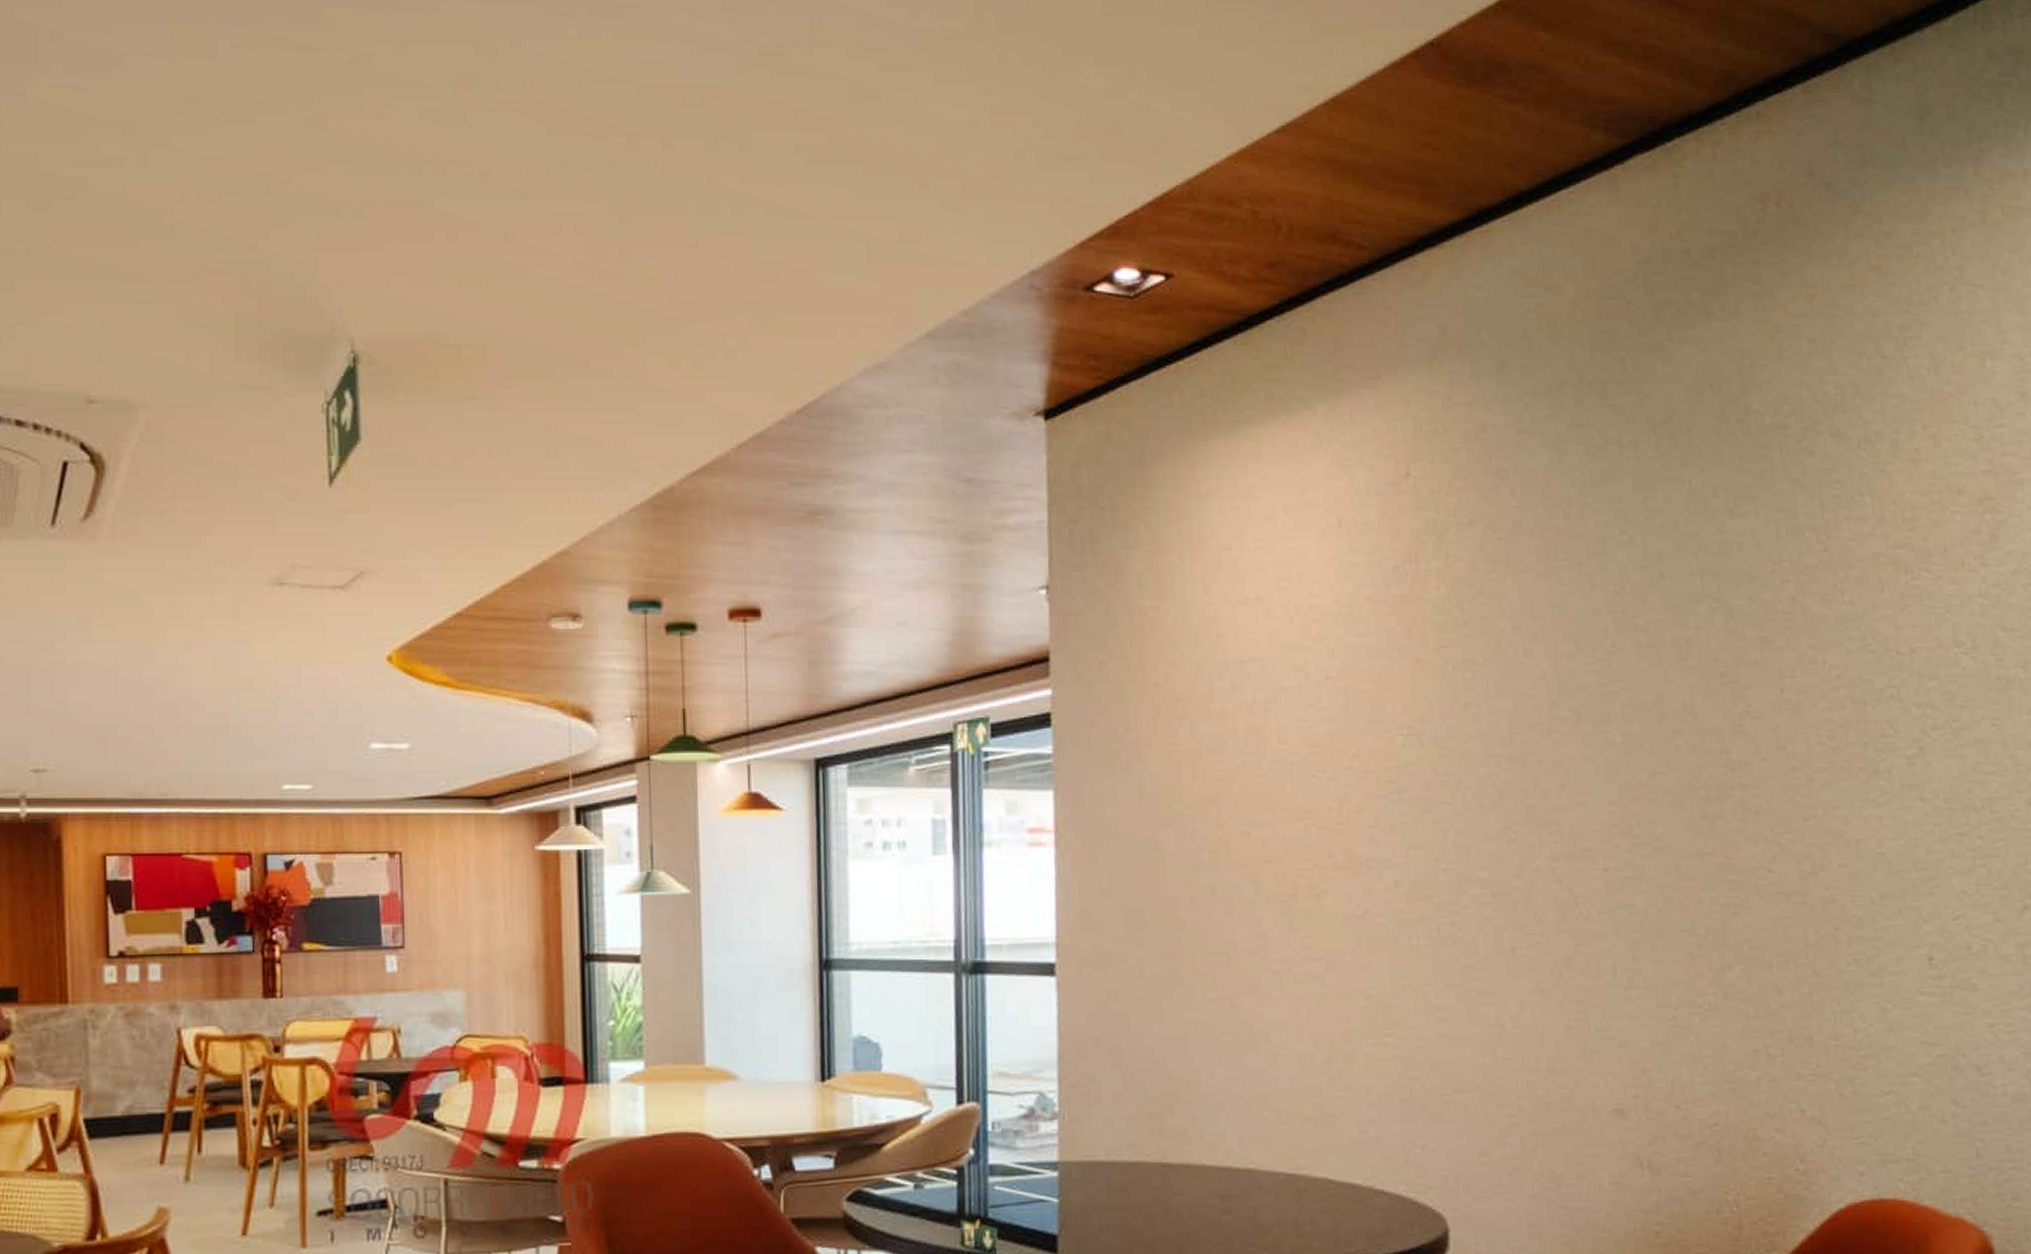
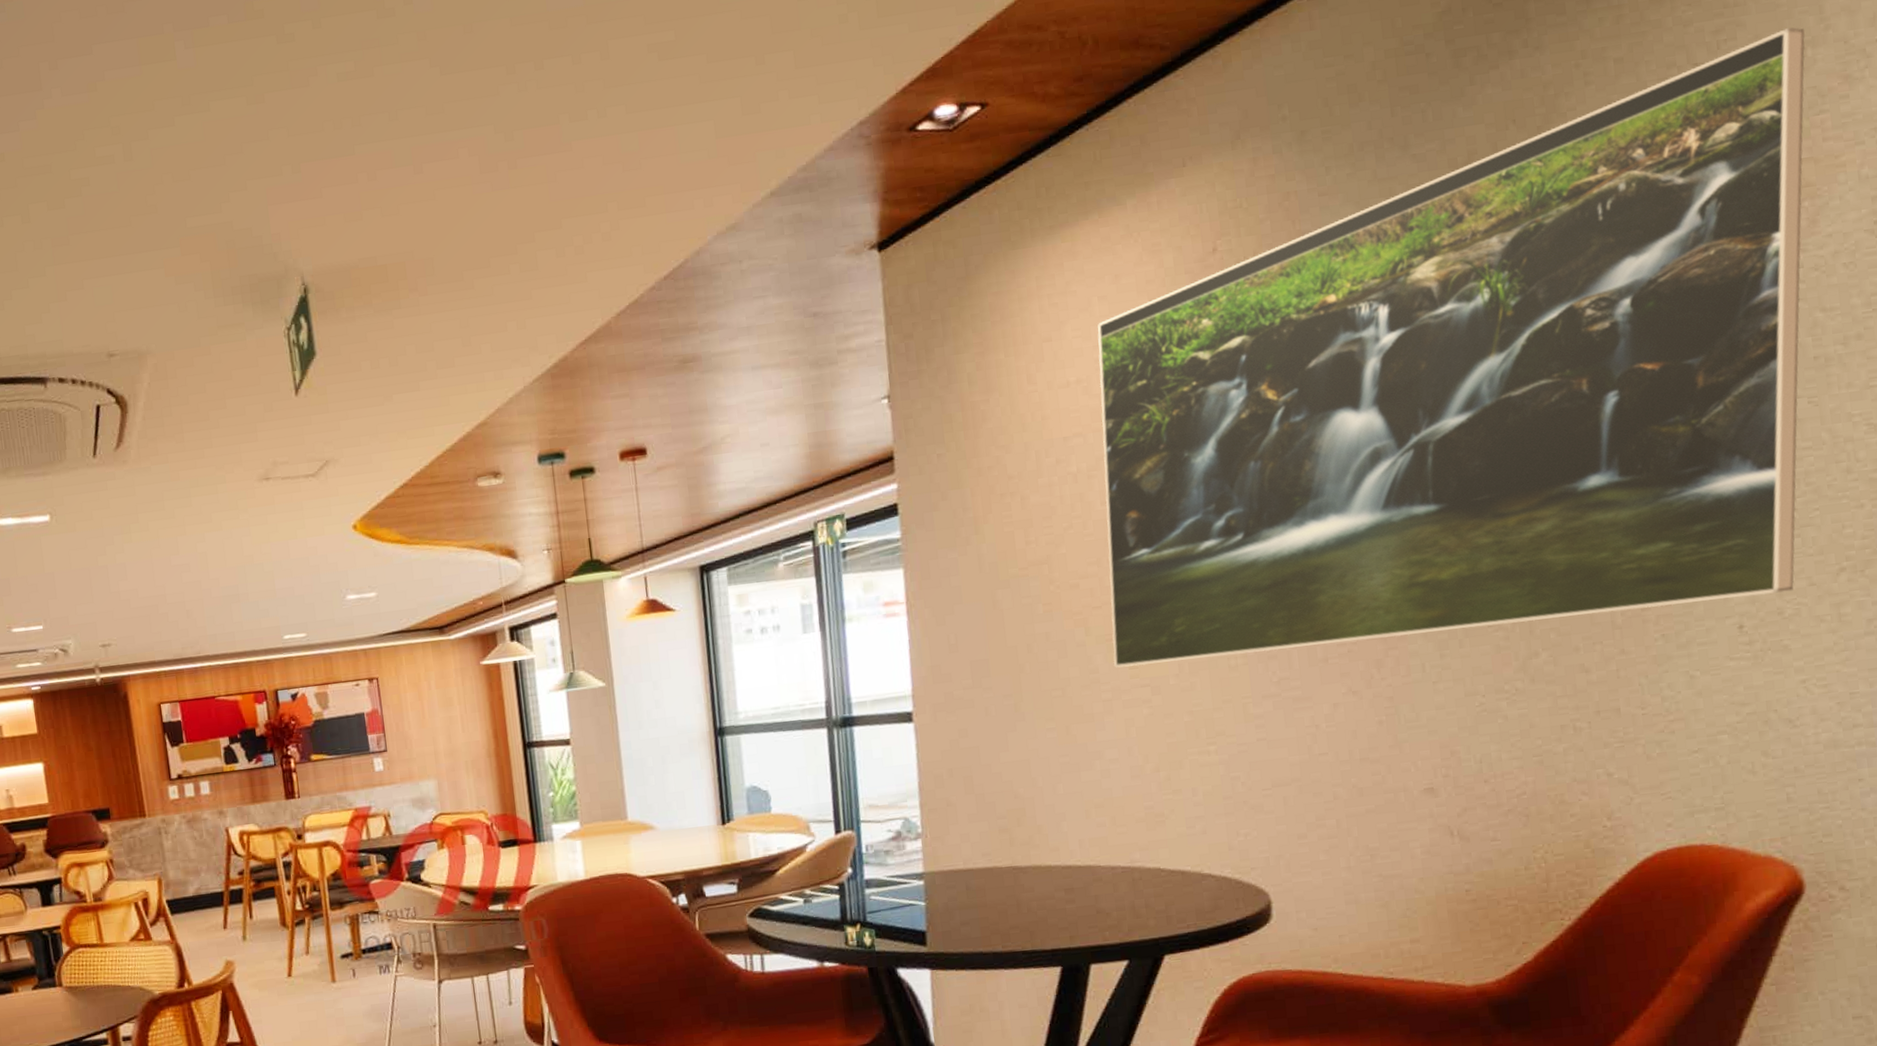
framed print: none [1281,336,1984,936] -> present [1097,27,1805,668]

